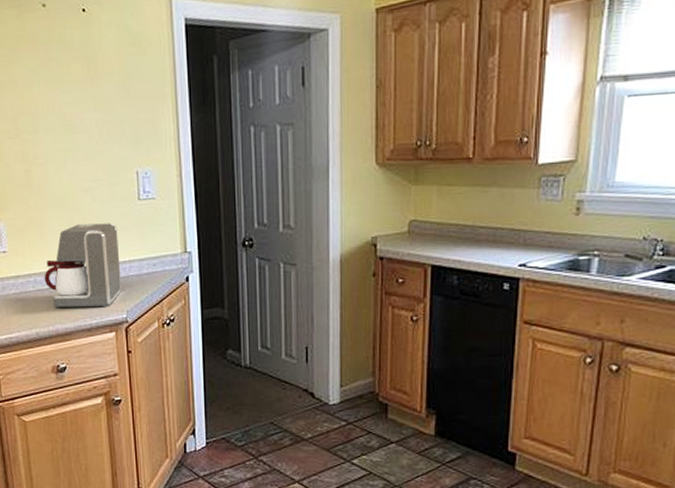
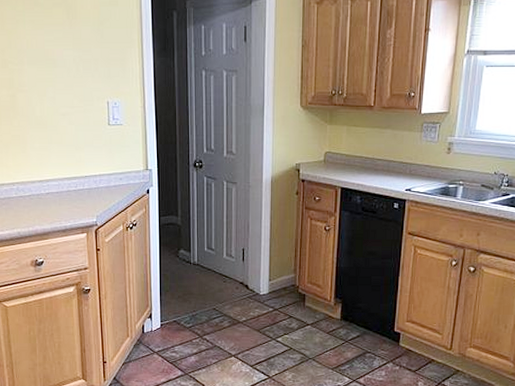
coffee maker: present [44,223,122,309] -> none [25,143,92,213]

